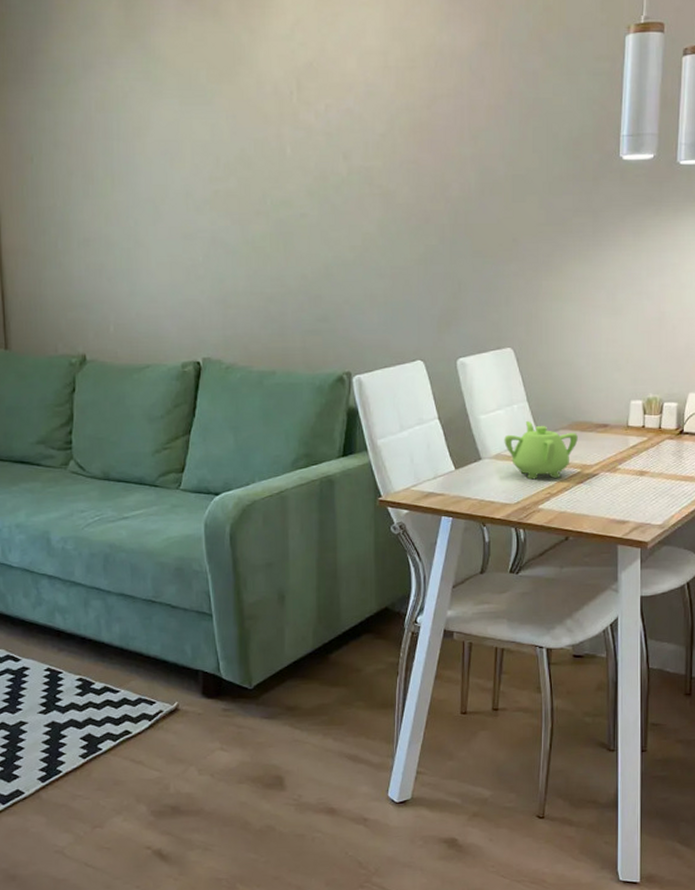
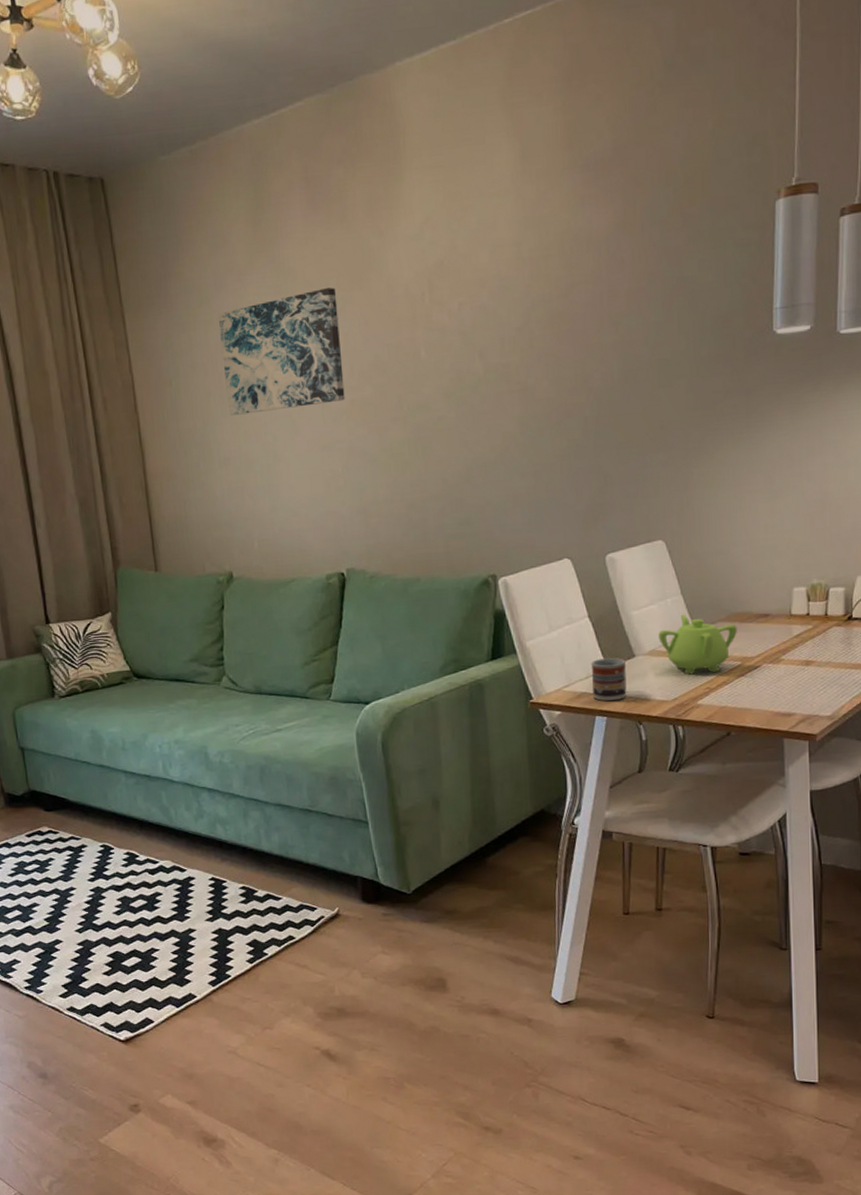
wall art: none [84,79,209,197] -> present [217,287,345,416]
cup: none [439,459,472,502] -> present [590,657,627,702]

